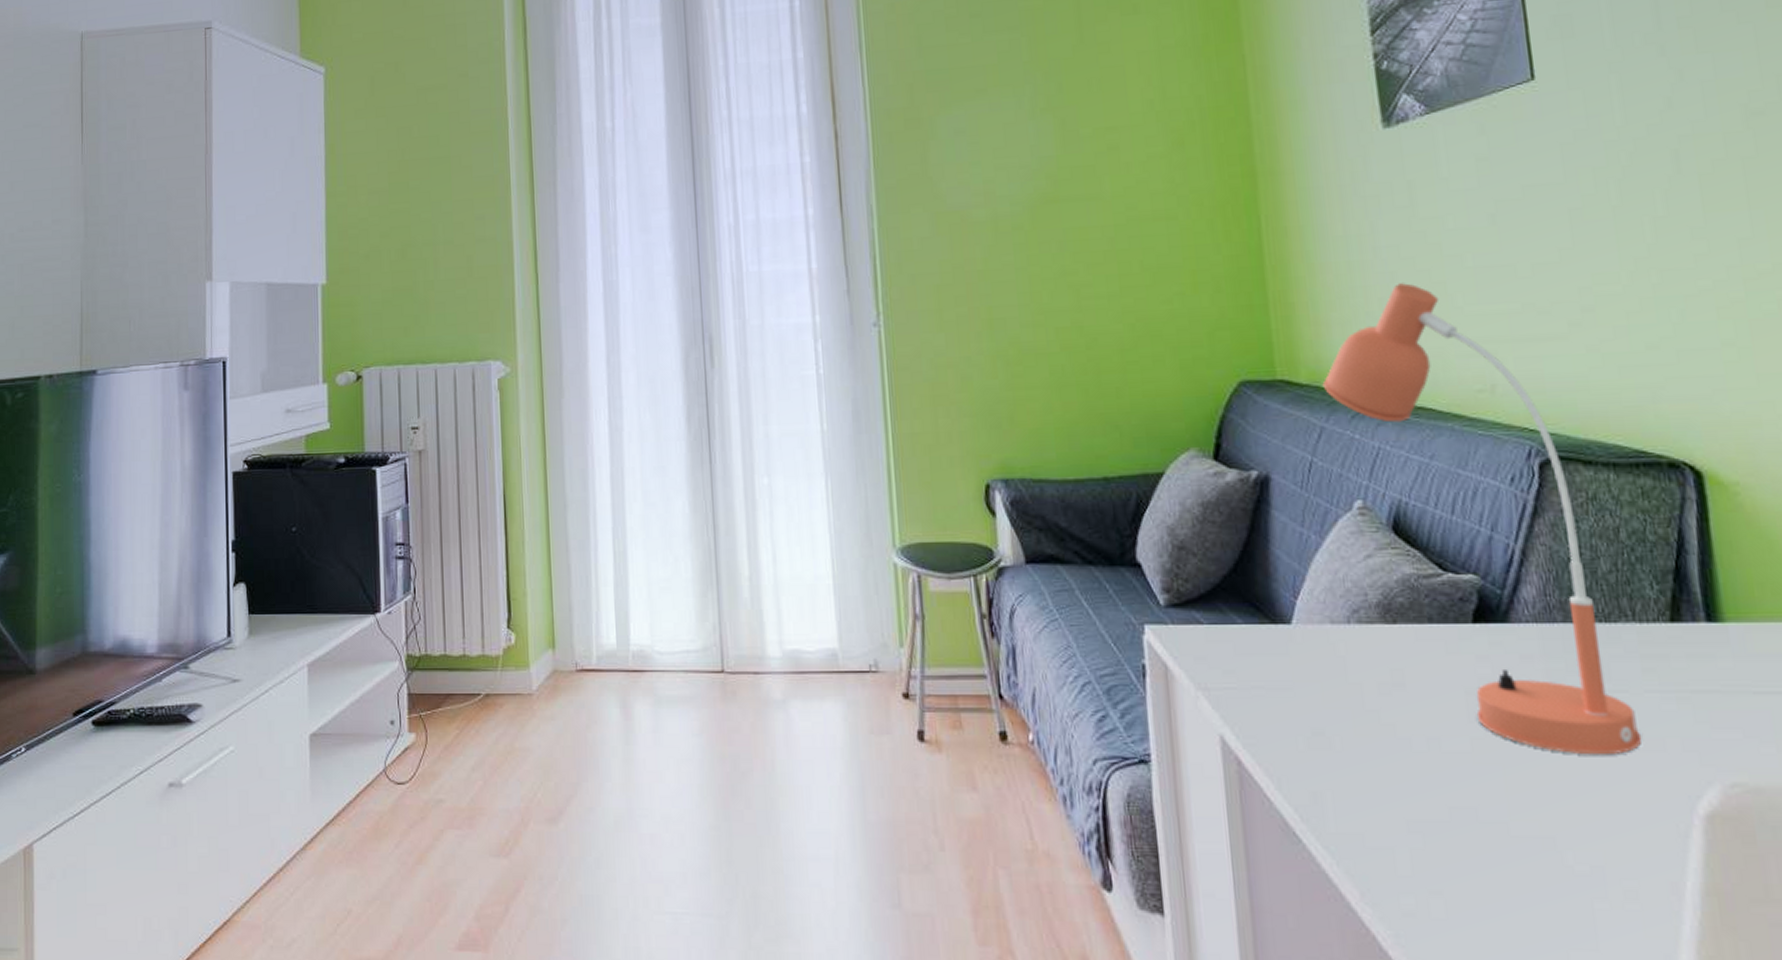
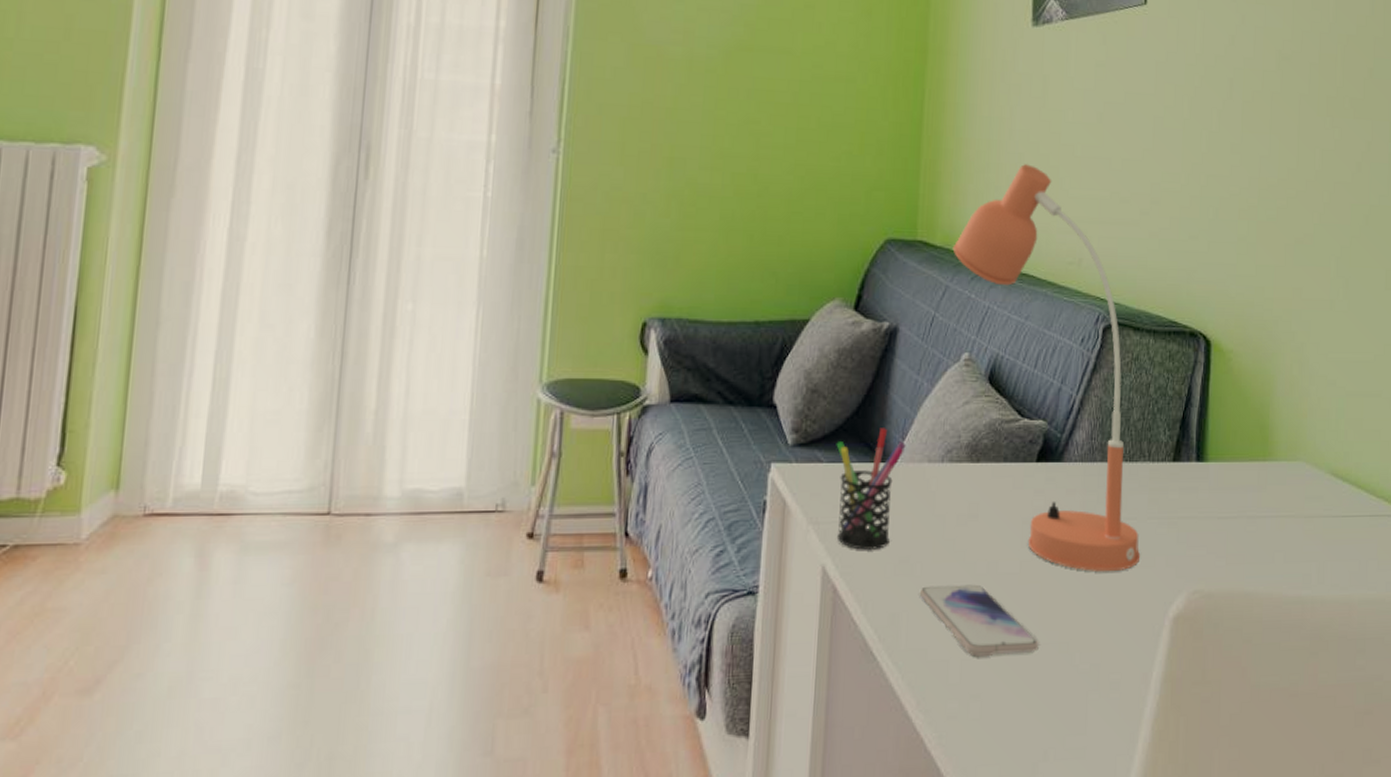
pen holder: none [1215,586,1300,720] -> present [836,428,906,550]
smartphone: none [1343,764,1513,848] -> present [919,586,1039,658]

